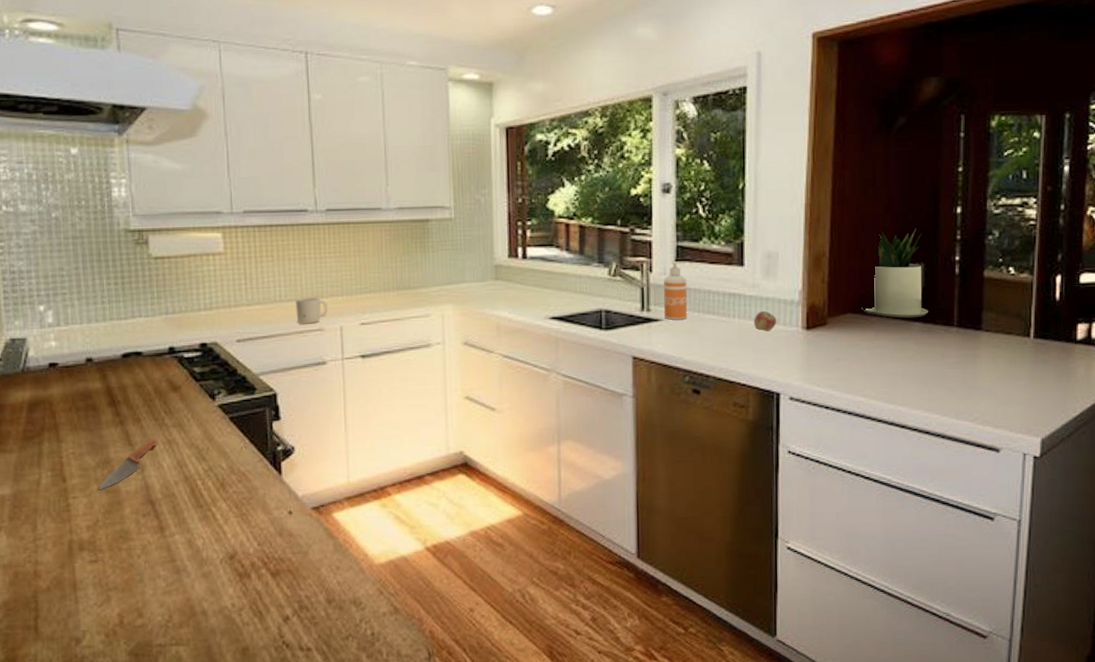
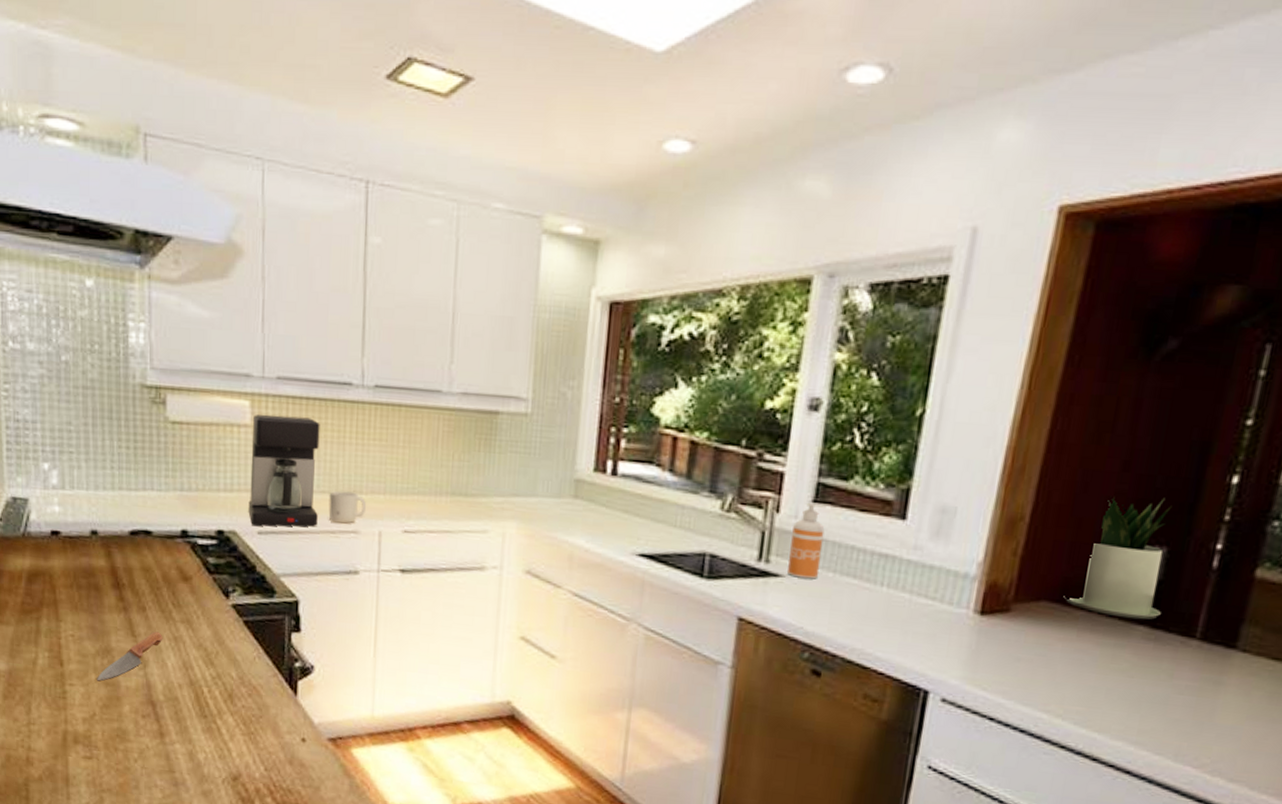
coffee maker: none [226,241,288,335] -> present [248,414,320,527]
fruit: present [754,310,777,331] -> none [907,581,941,610]

